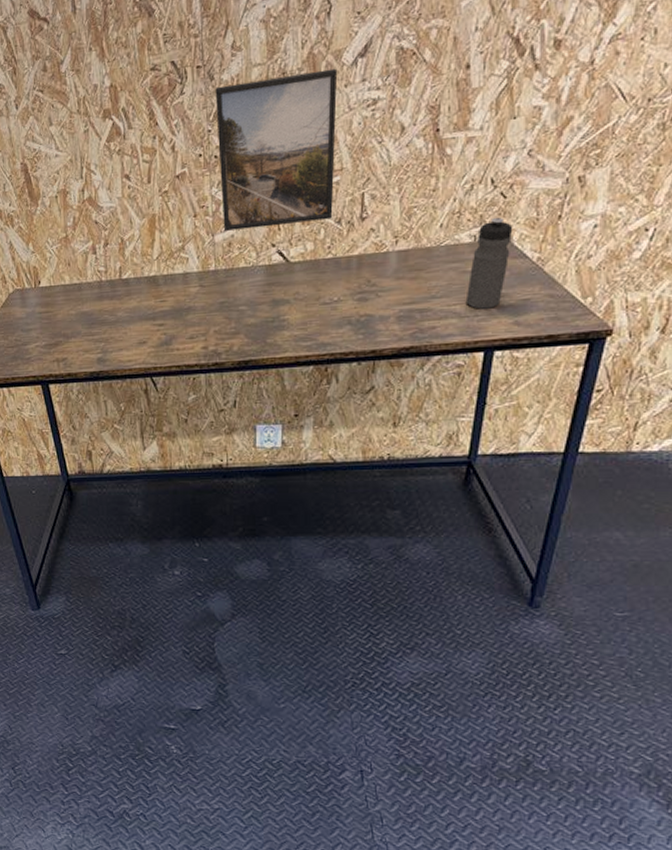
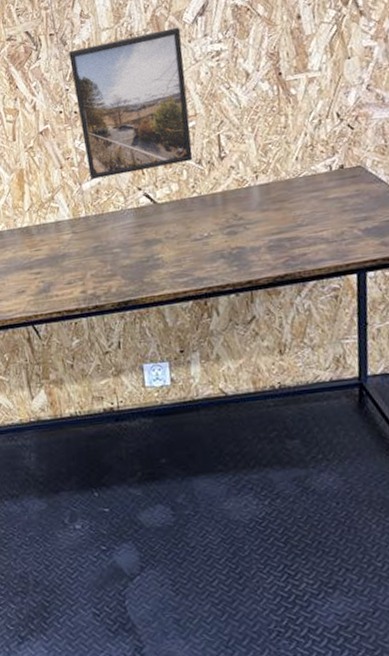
water bottle: present [465,217,513,309] -> none [330,147,366,234]

